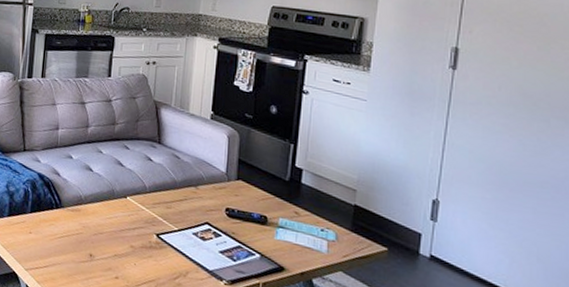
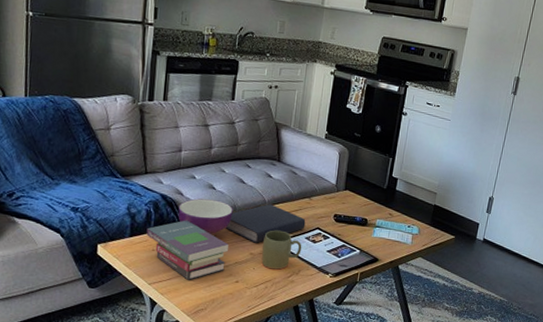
books: none [23,202,108,270] -> present [146,220,230,280]
bowl: none [54,180,111,223] -> present [178,198,233,237]
book: none [104,190,193,235] -> present [226,204,306,243]
mug: none [143,221,189,269] -> present [261,230,302,270]

